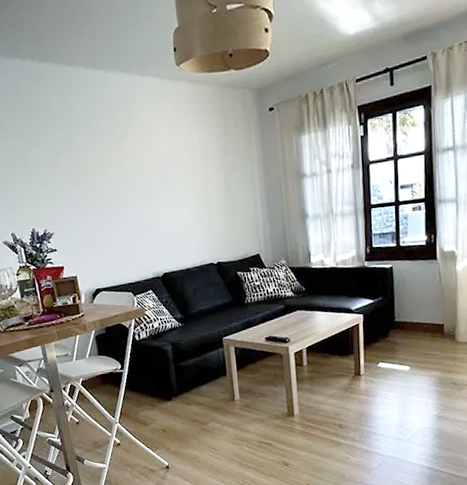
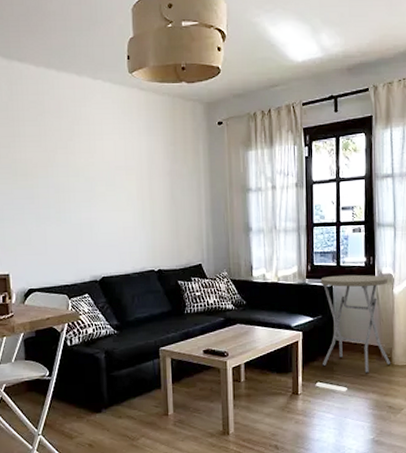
side table: none [380,253,455,352] -> present [320,274,391,374]

